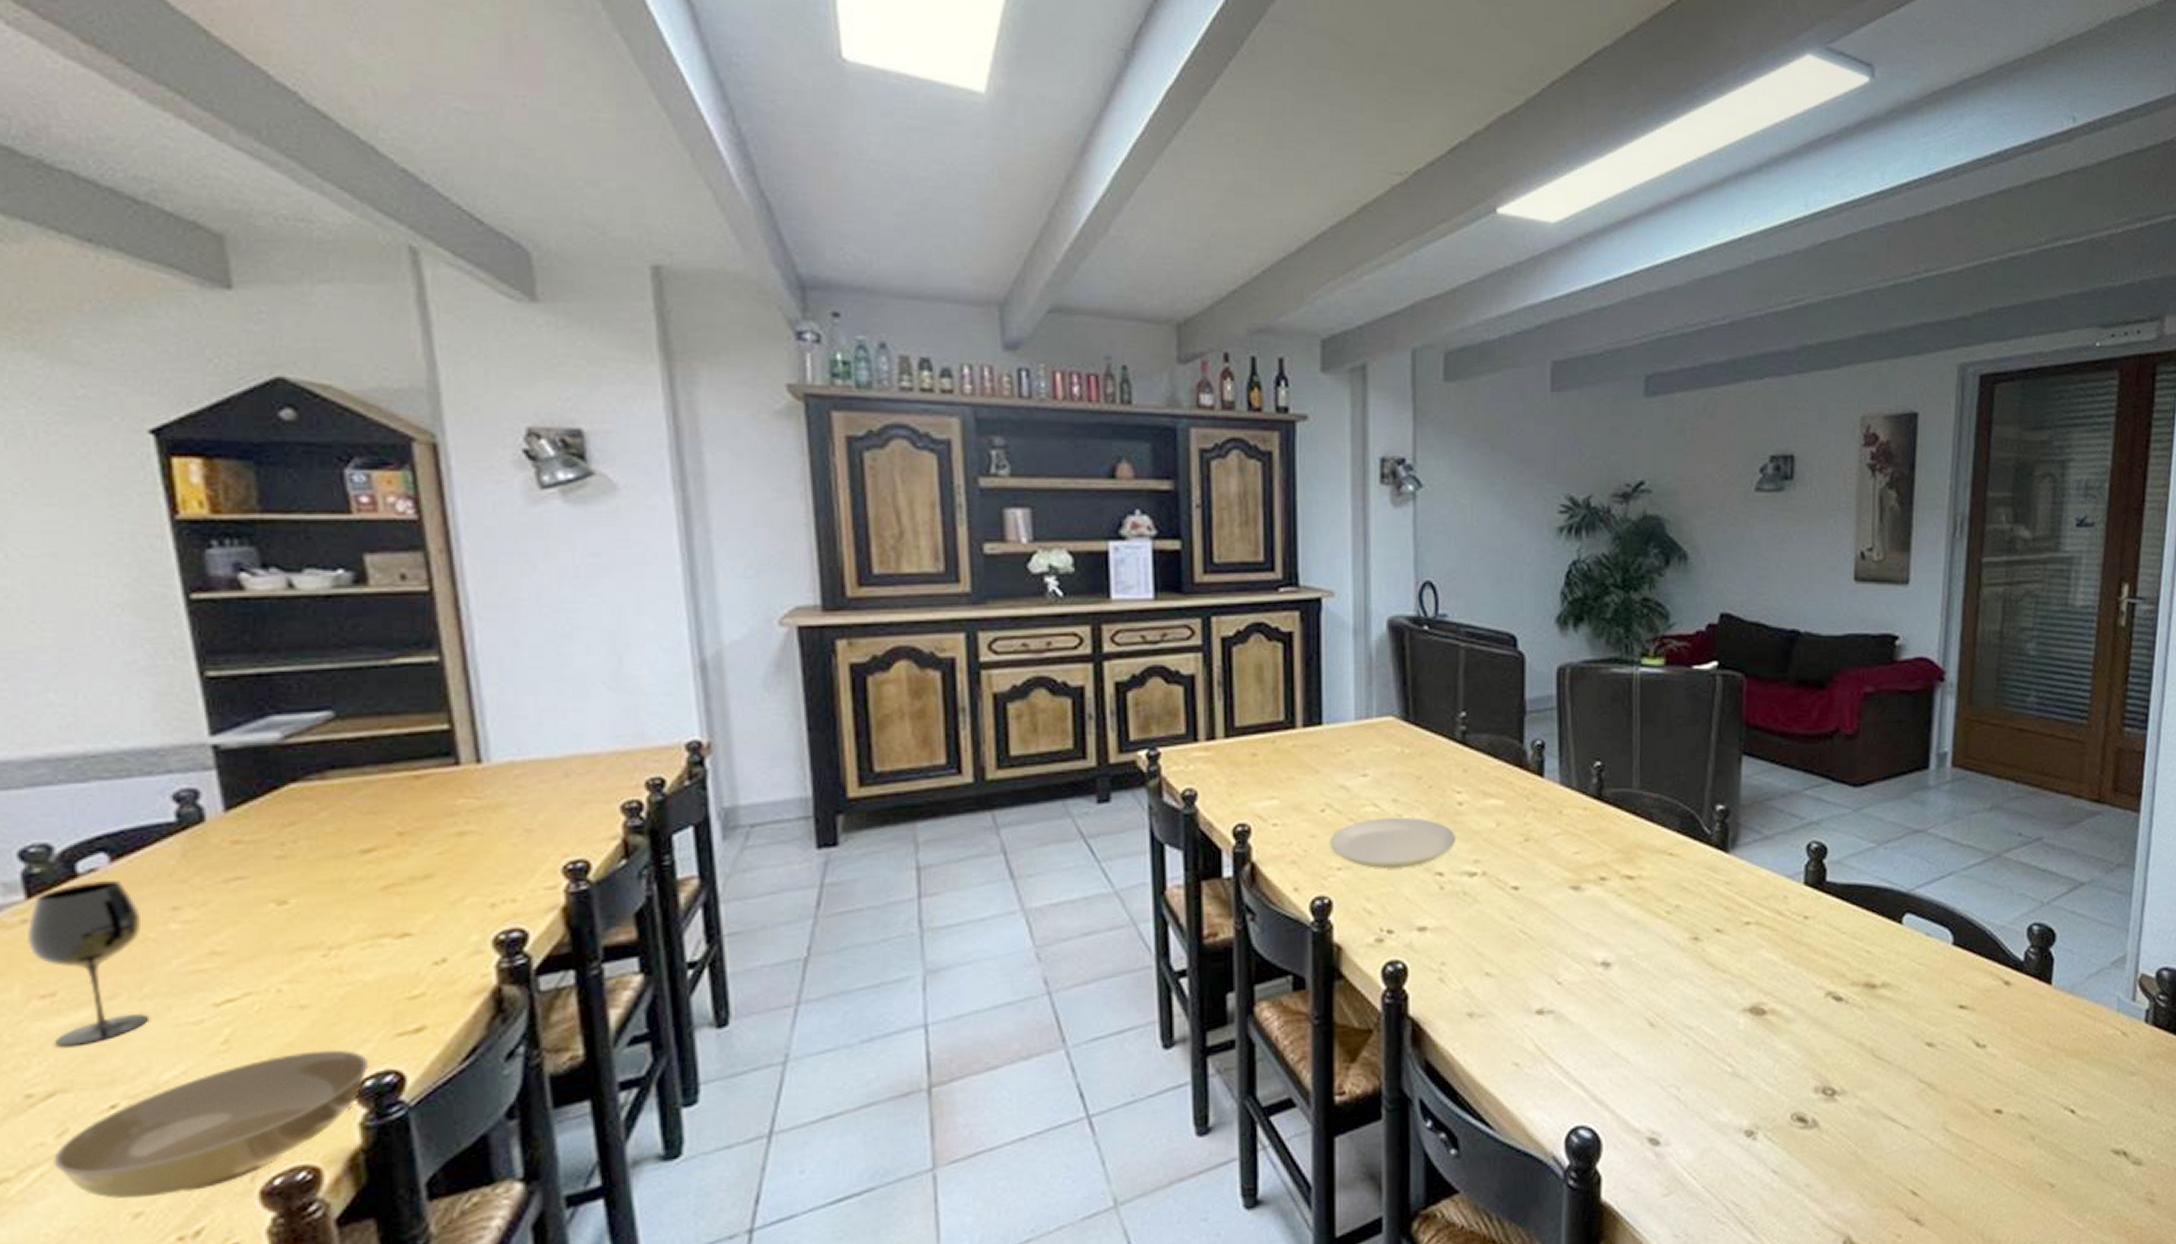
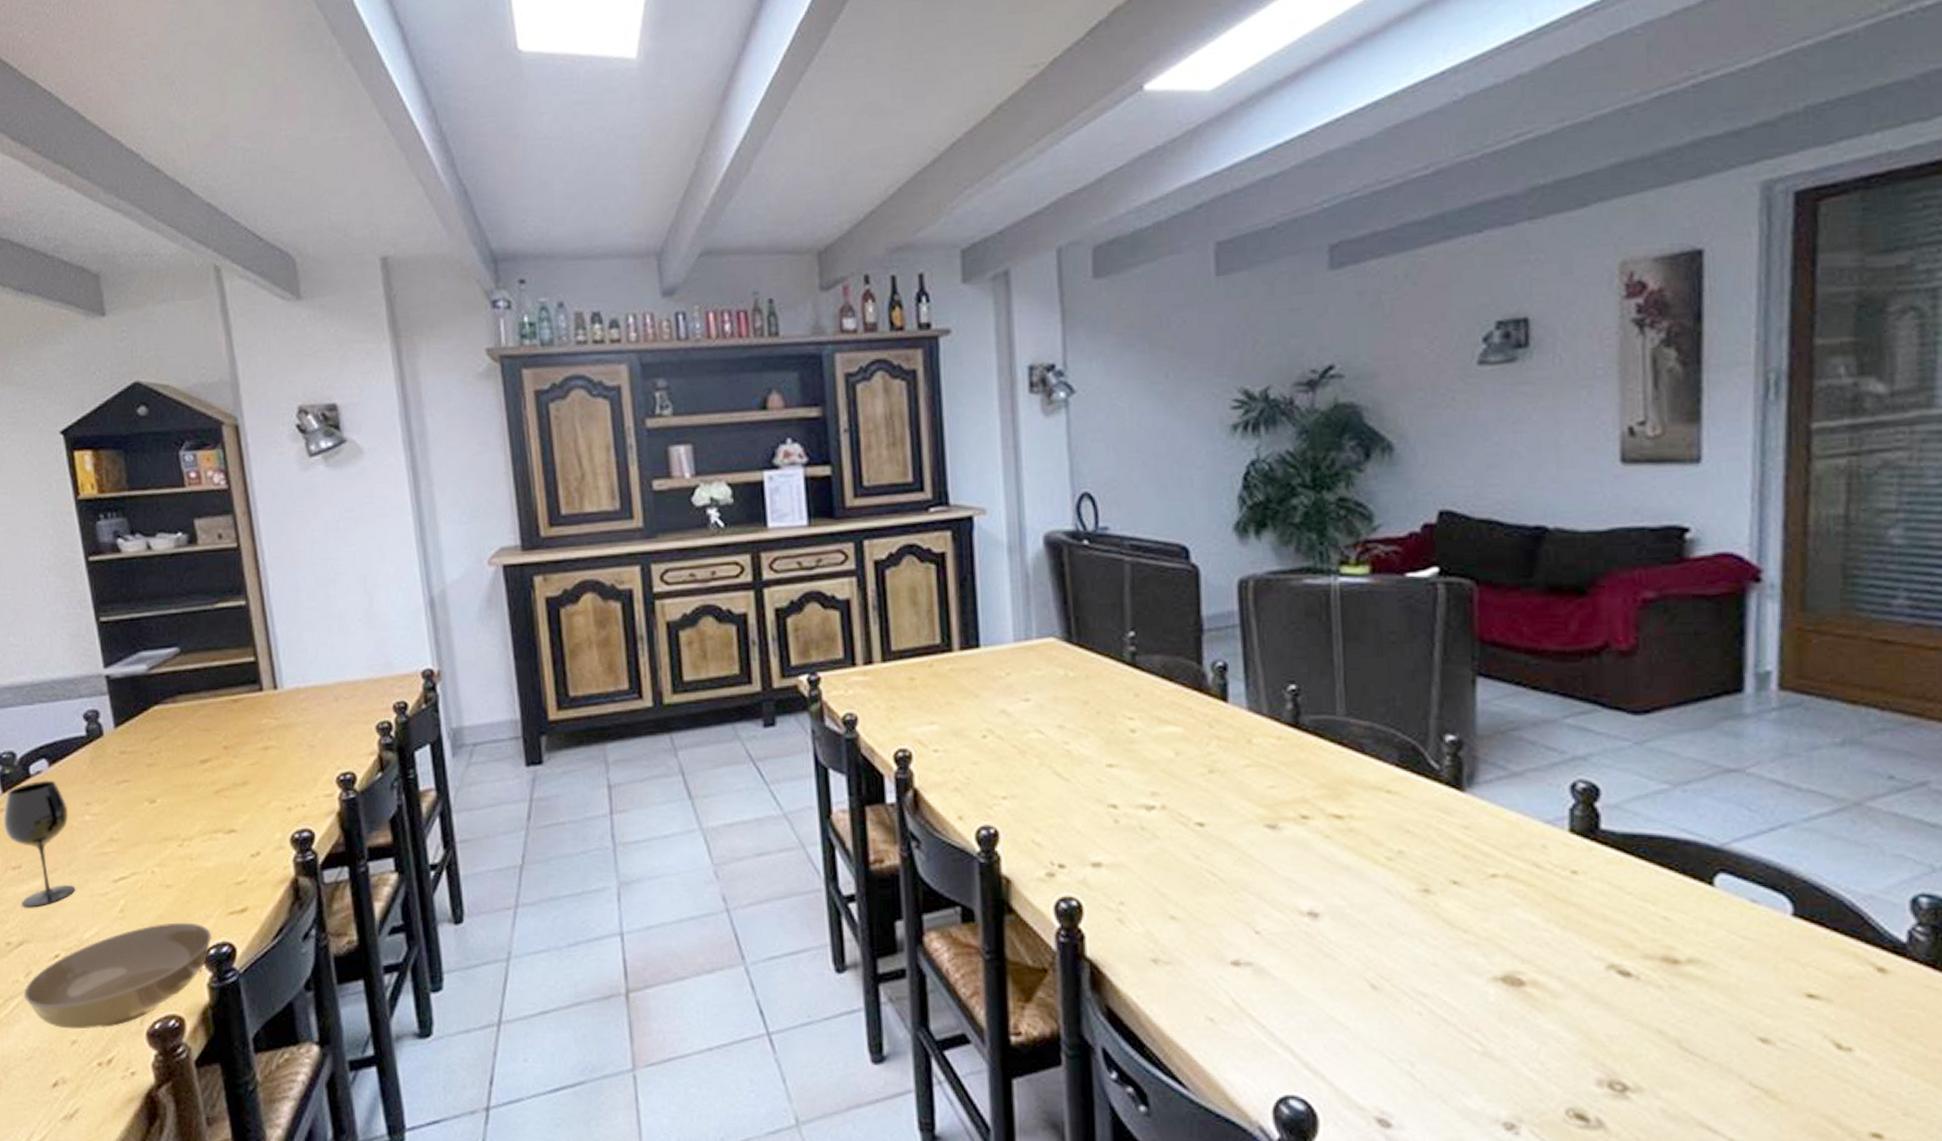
plate: present [1329,817,1456,869] -> none [992,744,1130,799]

